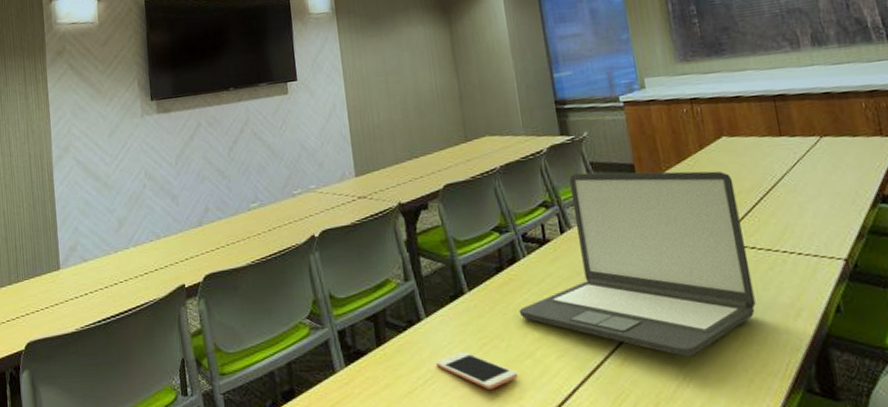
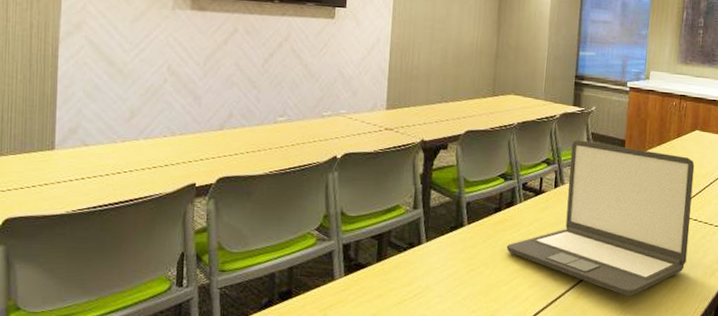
cell phone: present [436,352,519,391] -> none [427,274,495,308]

